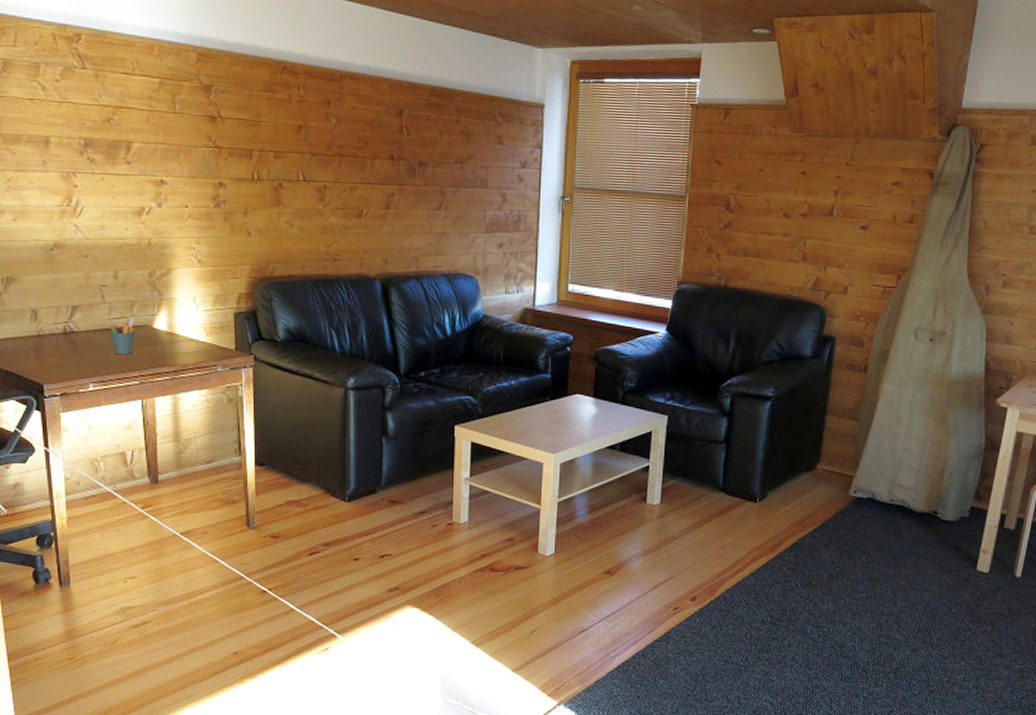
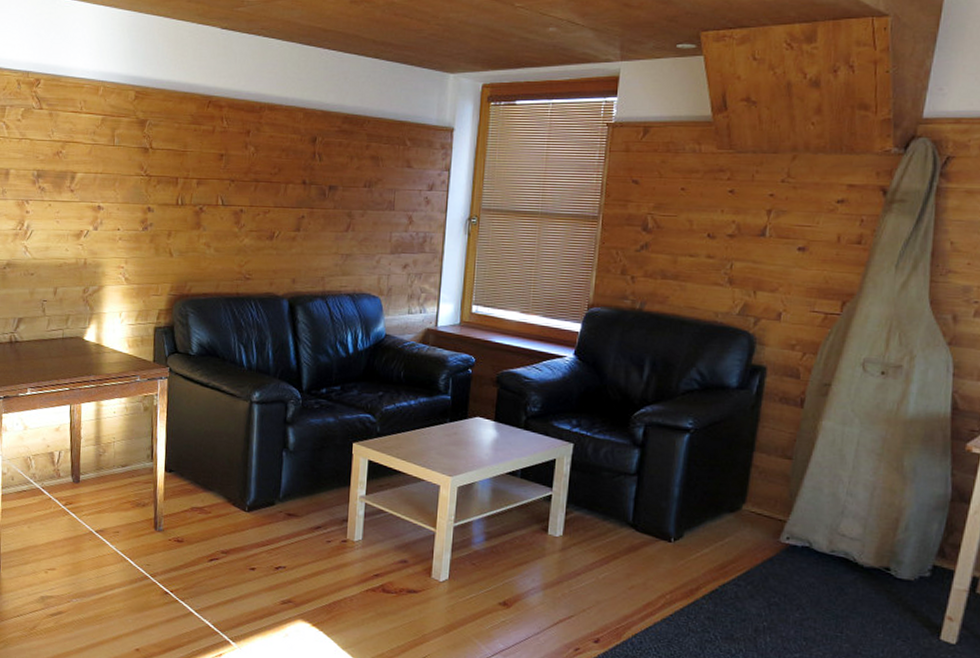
pen holder: present [110,318,135,355] -> none [48,330,68,364]

